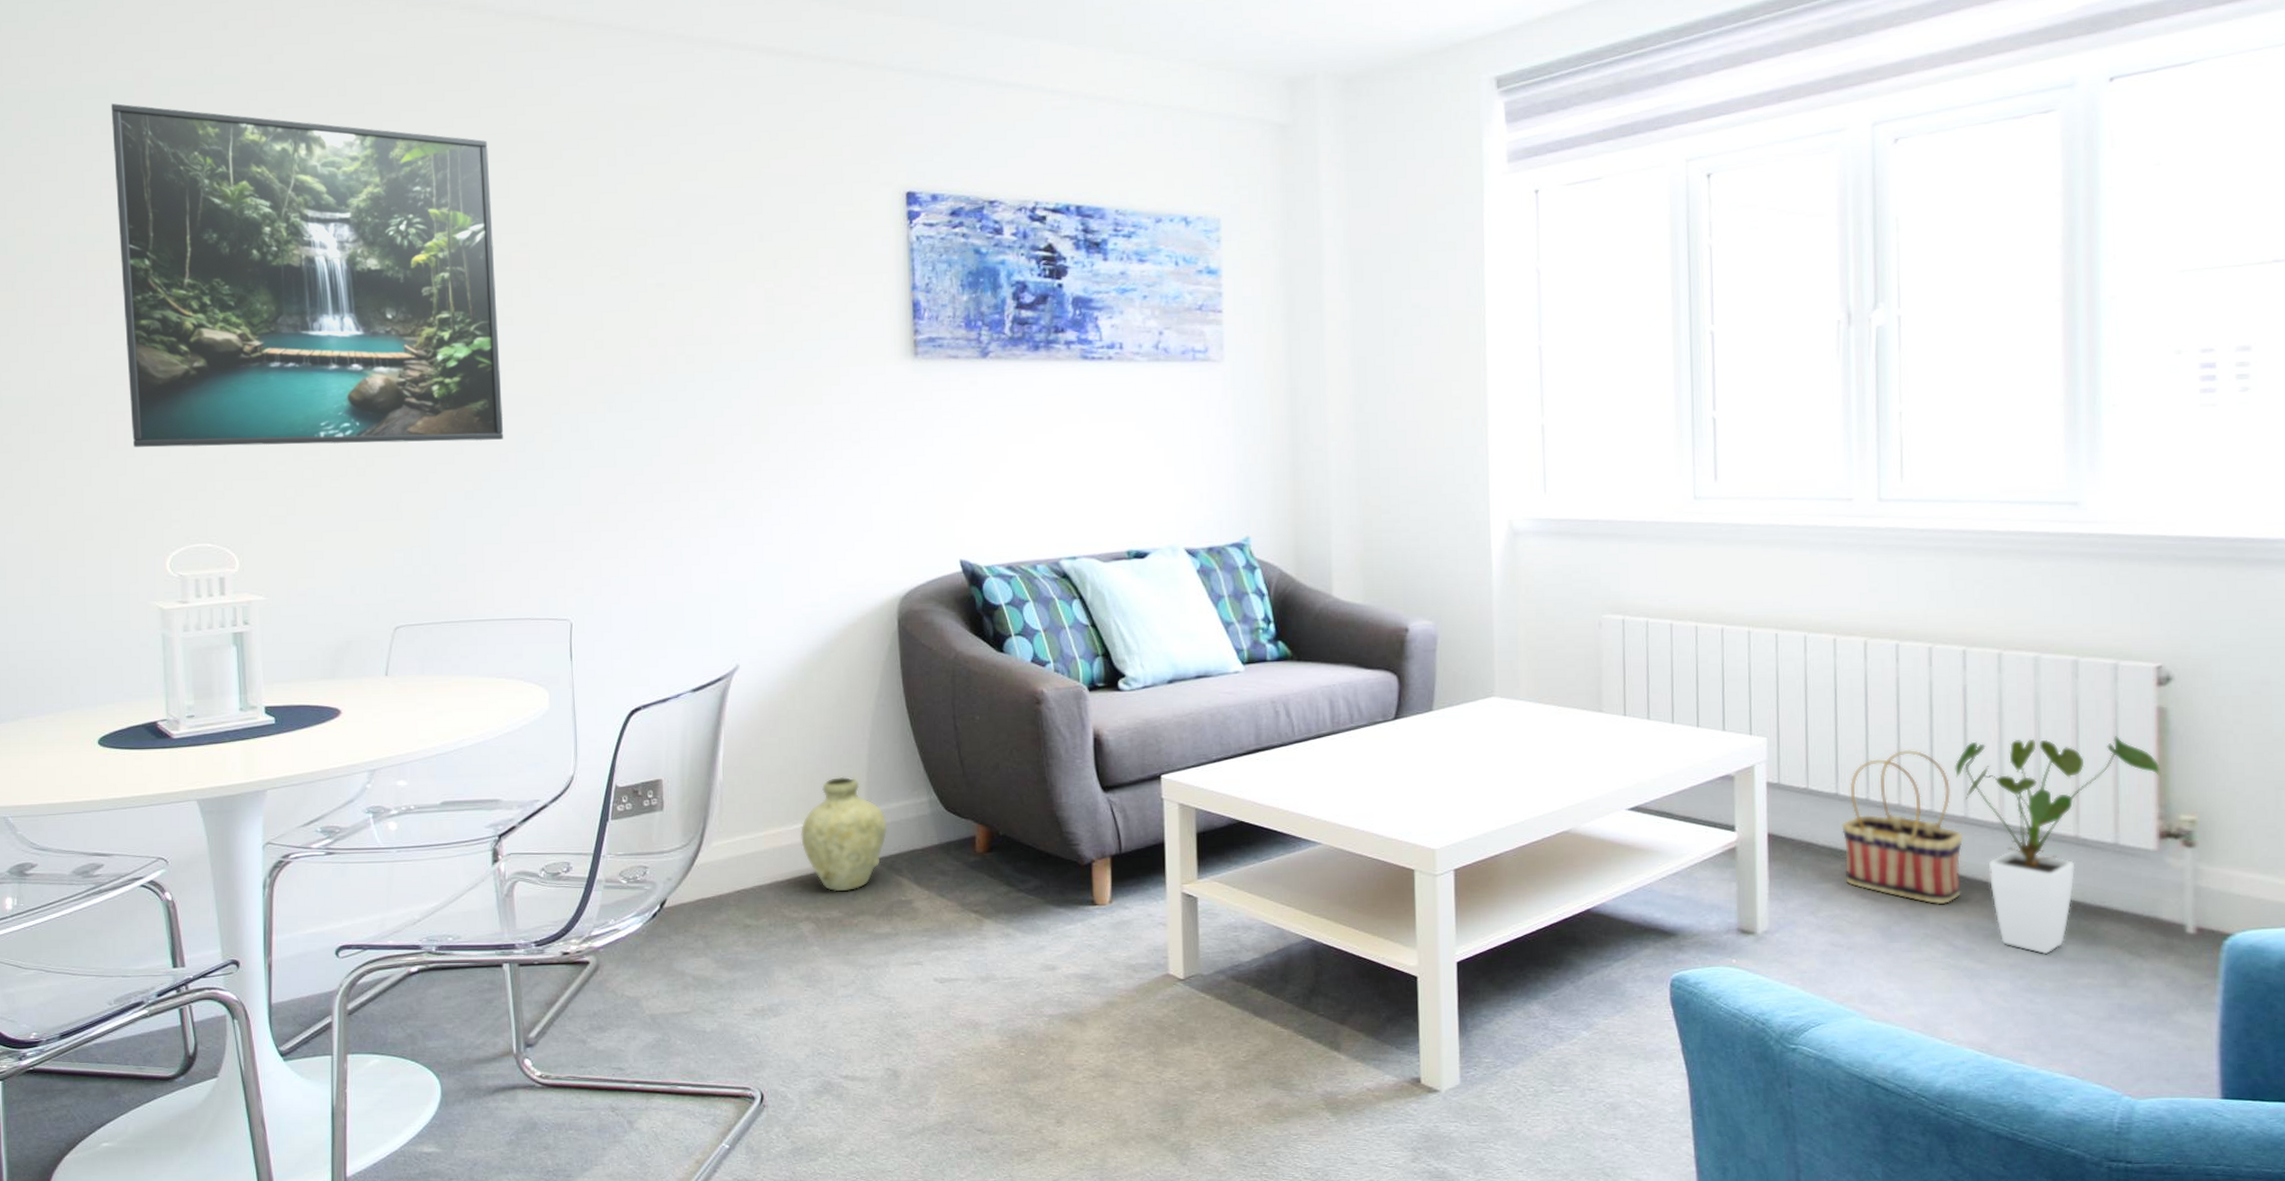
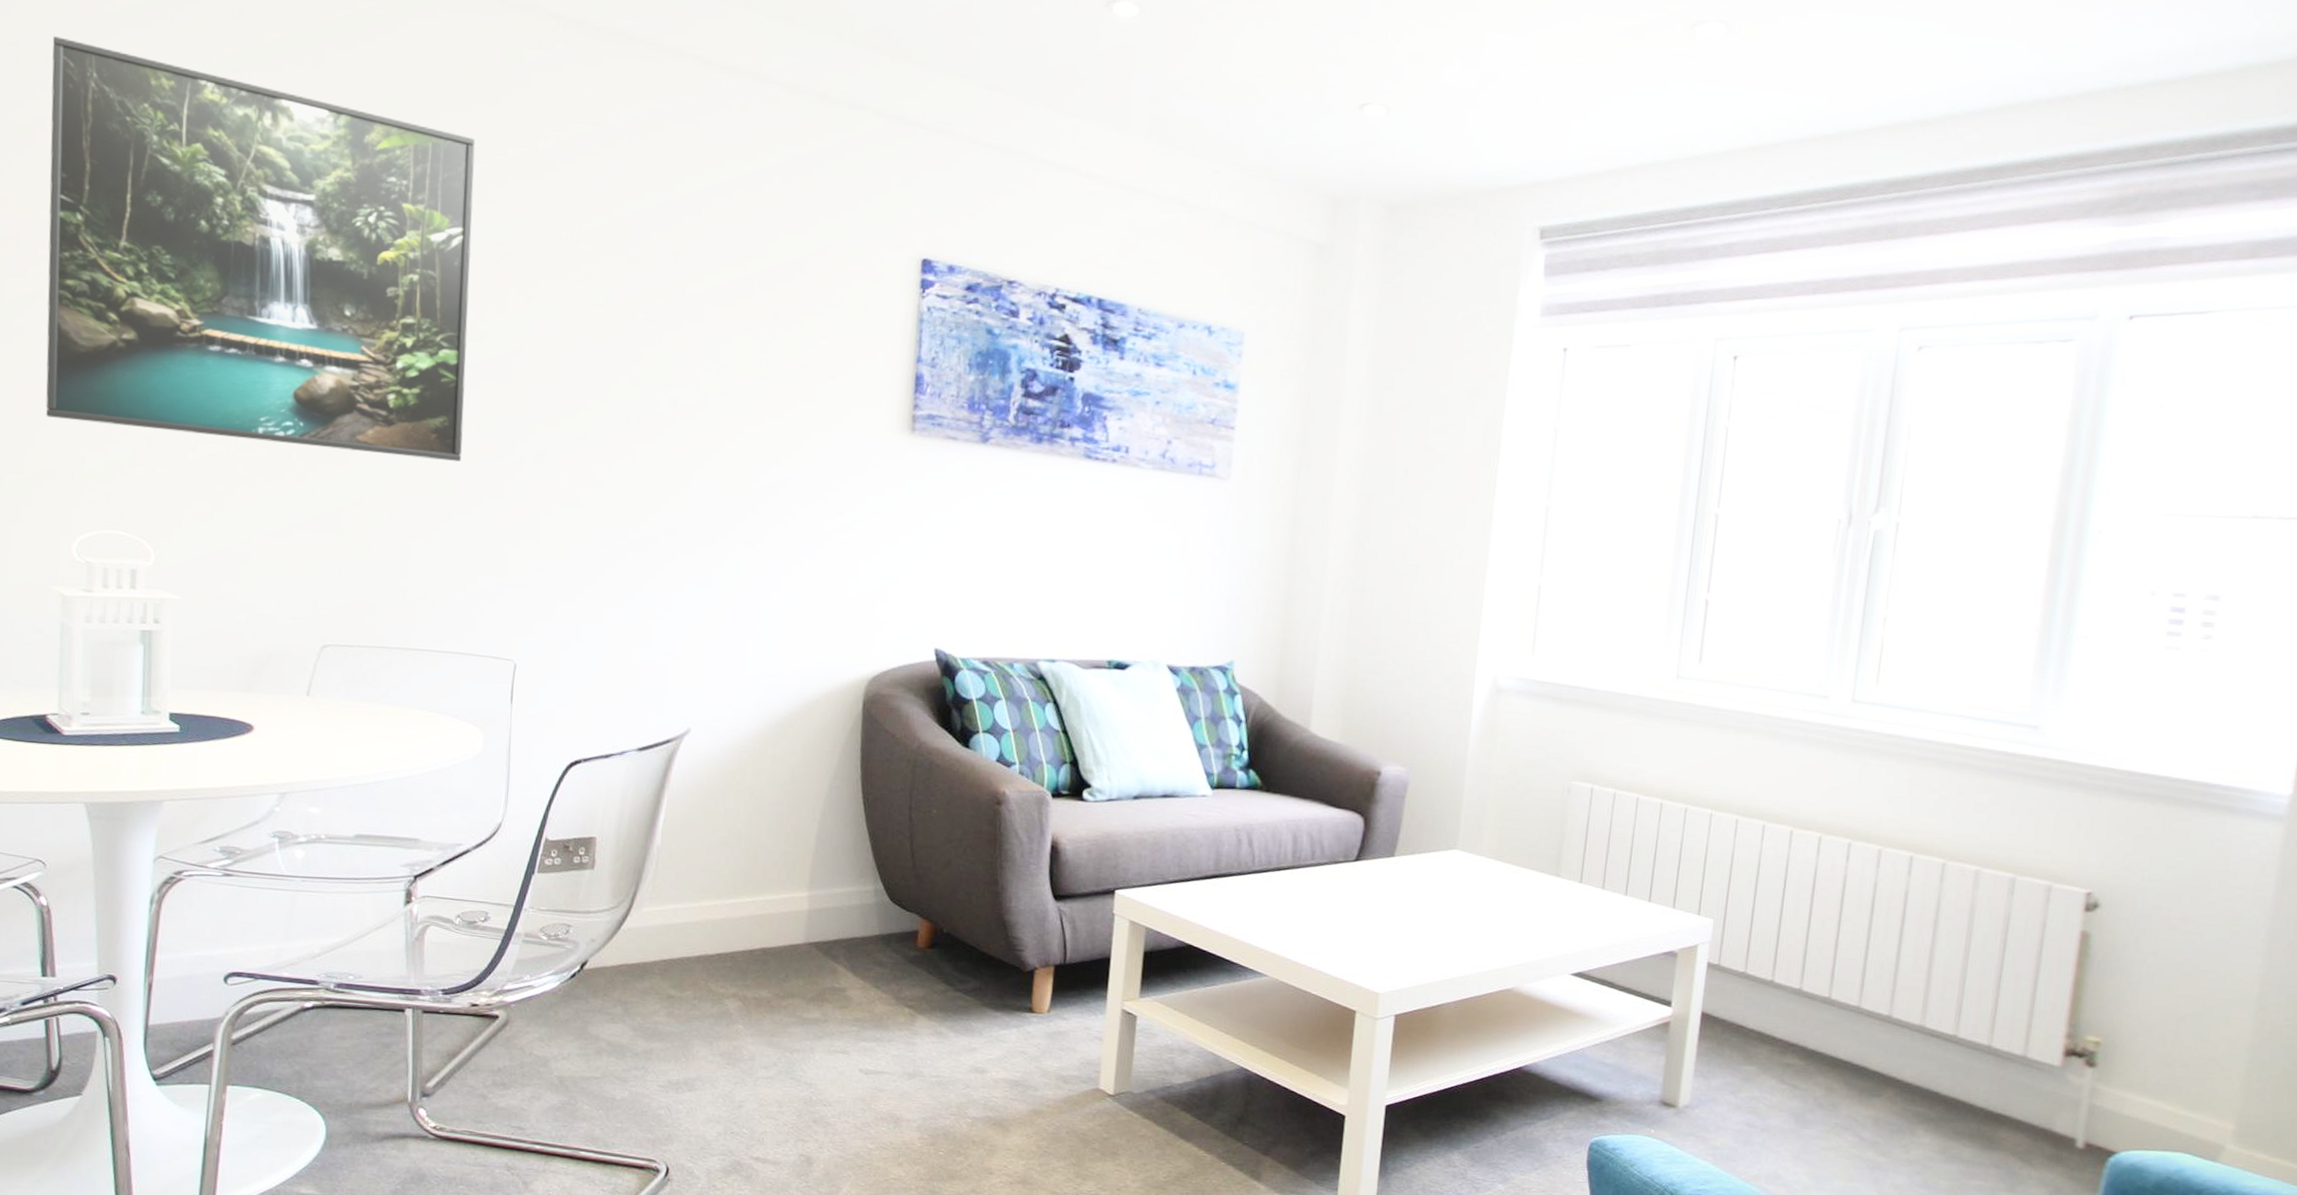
vase: present [801,776,888,892] -> none [736,855,829,972]
basket: present [1842,750,1964,905] -> none [1768,946,1885,1098]
house plant: present [1955,736,2162,955] -> none [1886,944,2076,1155]

